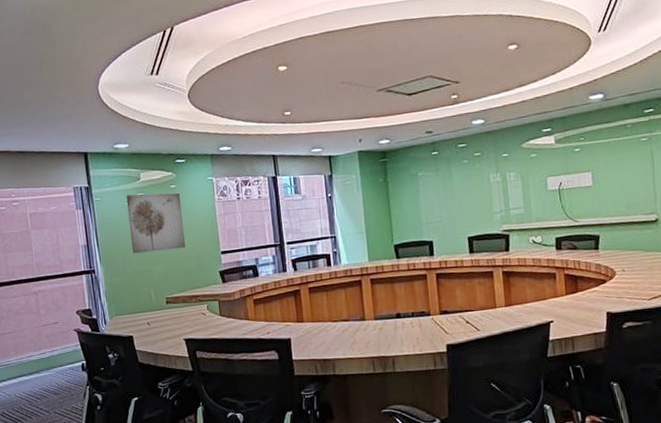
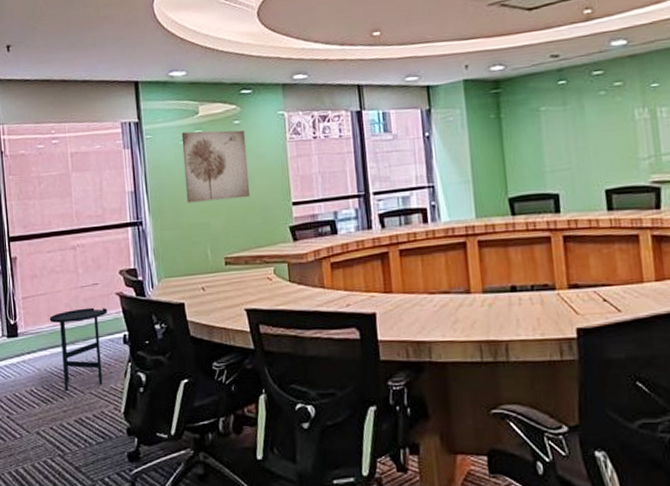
side table: none [16,342,68,412] -> present [49,307,108,391]

